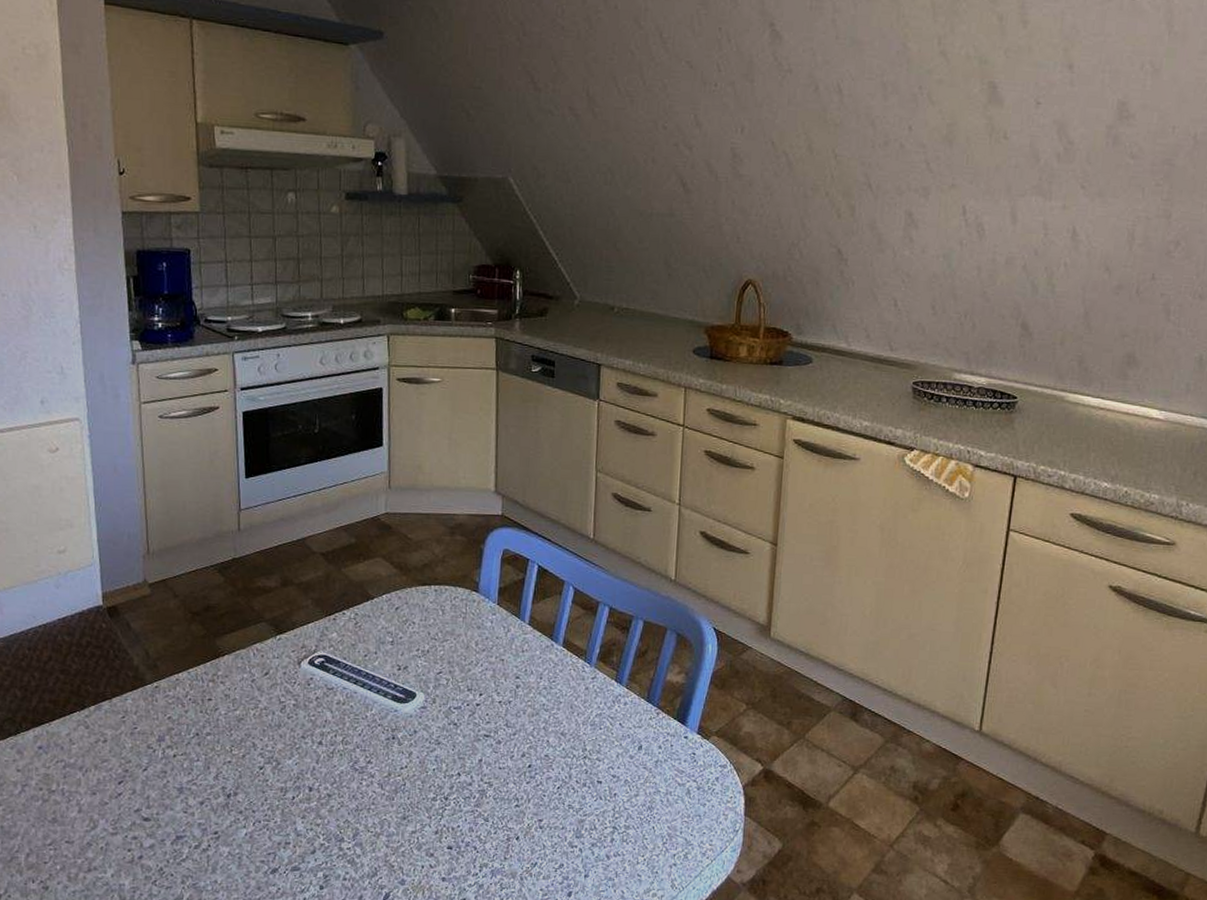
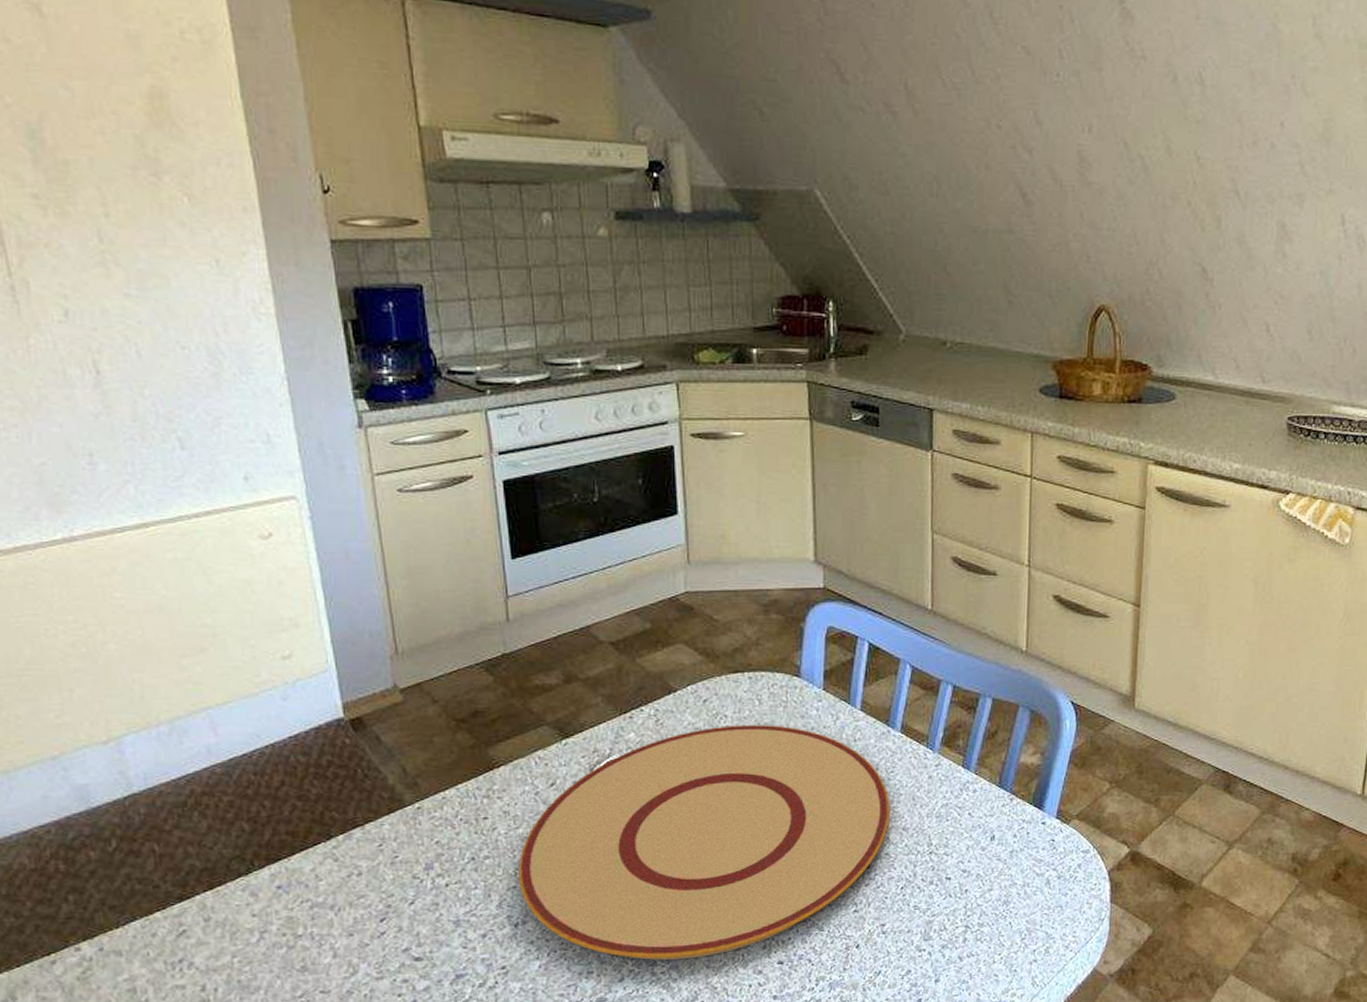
plate: none [233,631,551,838] -> present [518,725,890,960]

